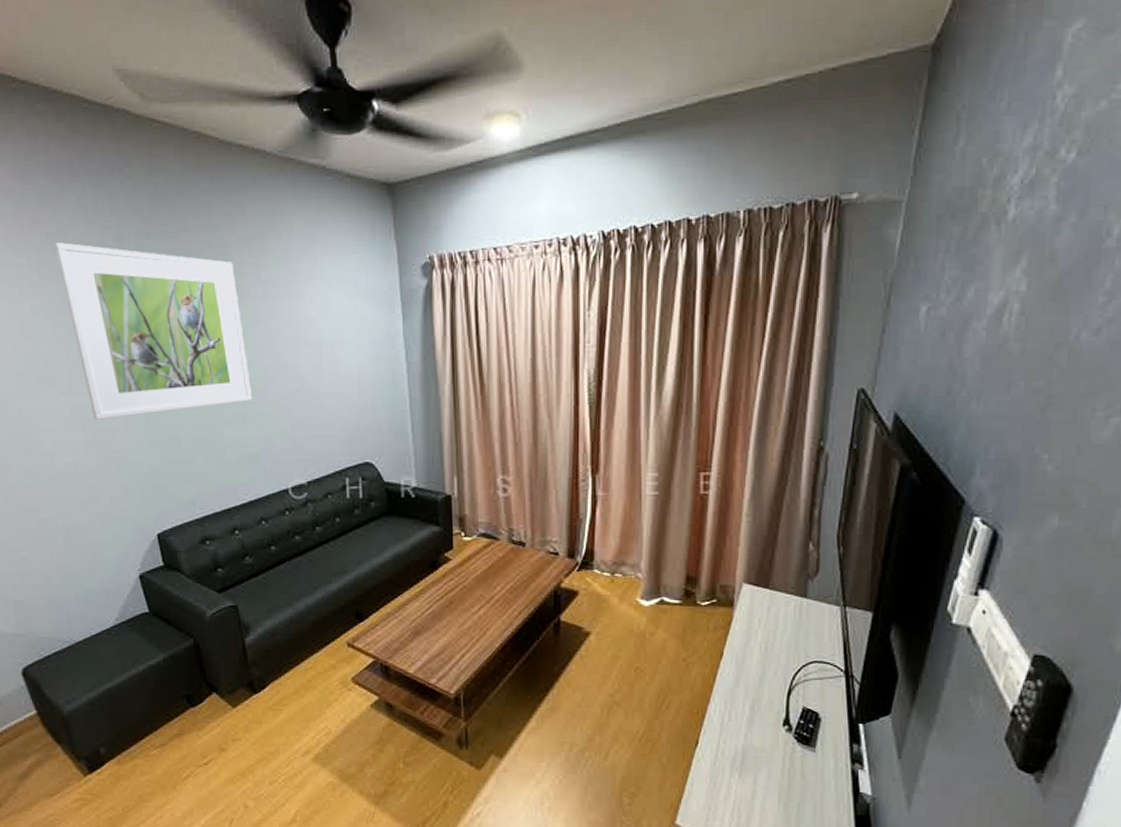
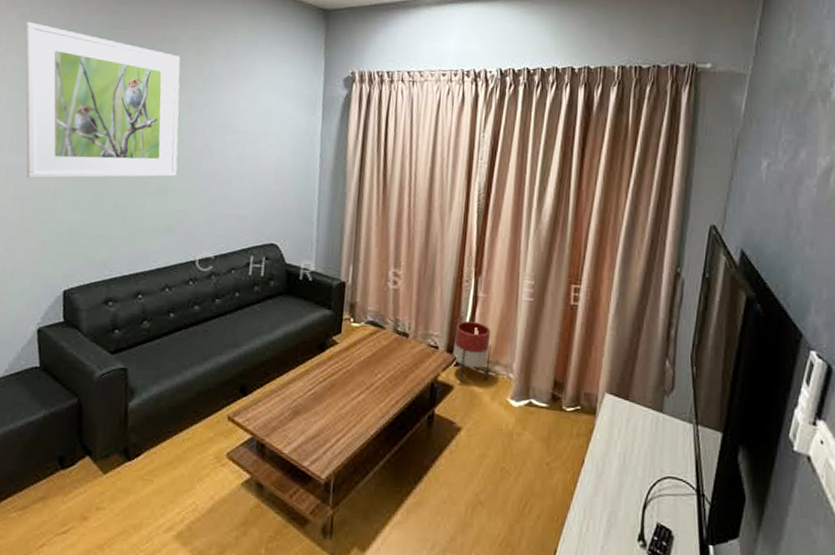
planter: none [575,523,616,589] -> present [453,321,492,384]

